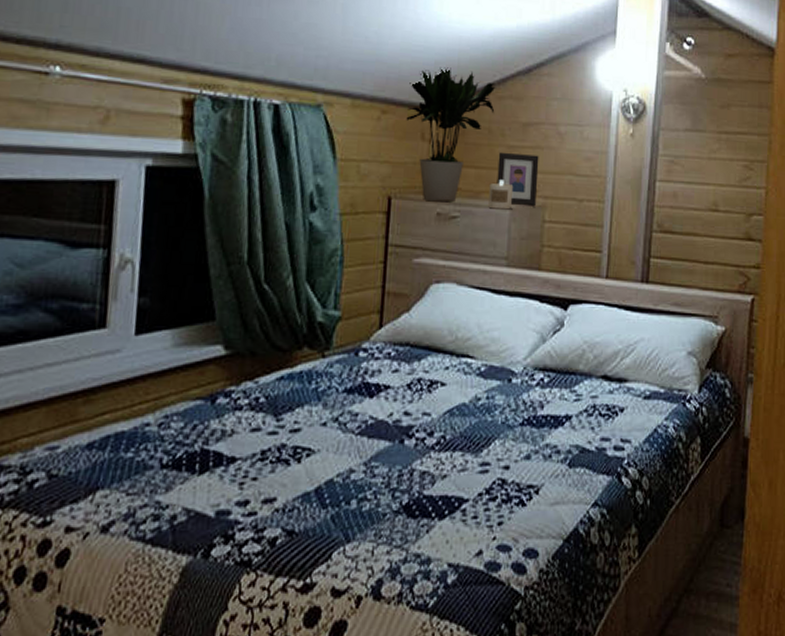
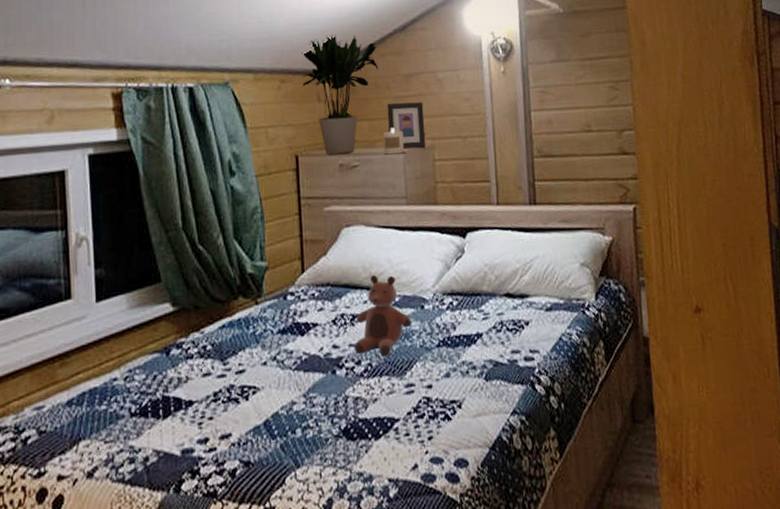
teddy bear: none [427,340,496,430] -> present [353,275,412,357]

